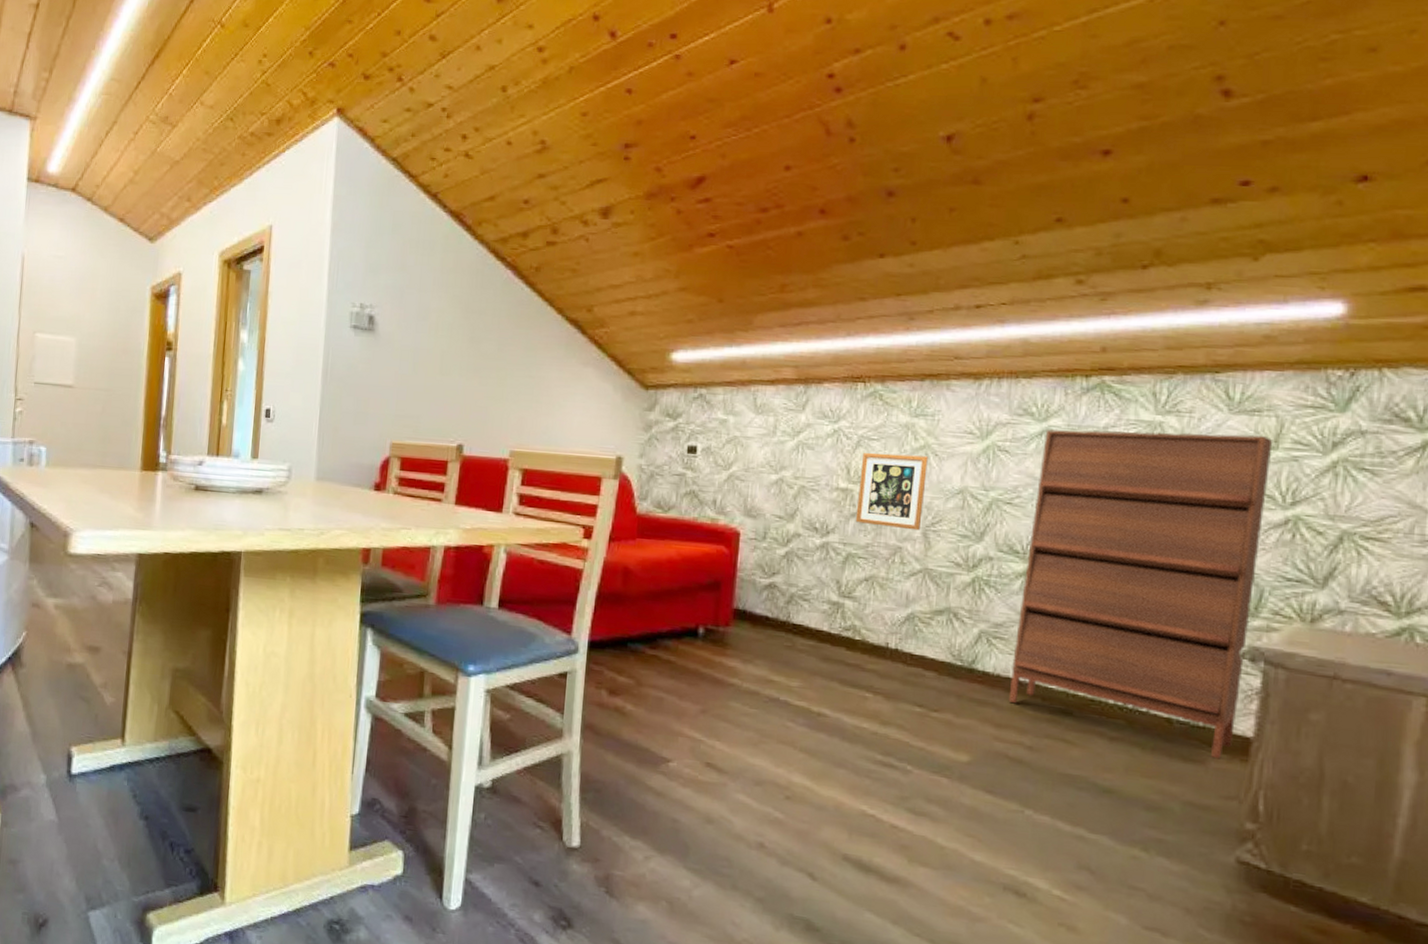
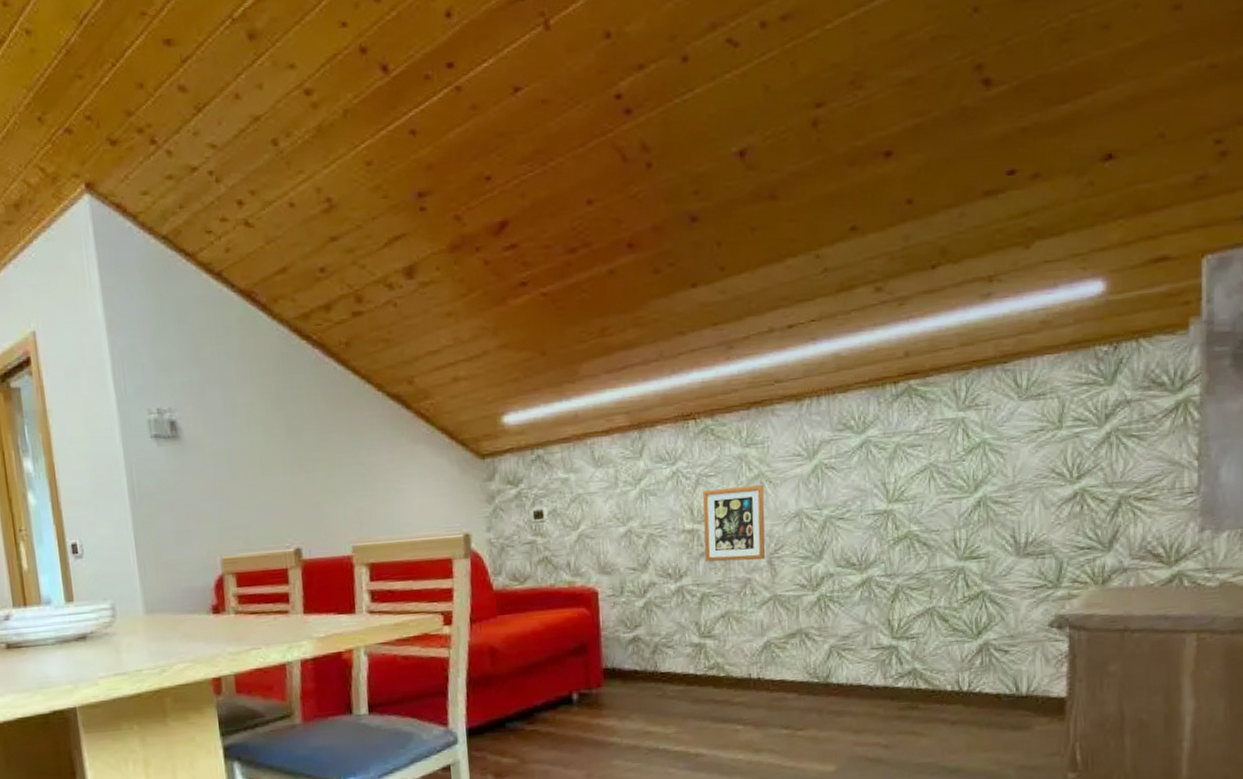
shoe cabinet: present [1008,429,1273,759] -> none [861,417,1058,723]

